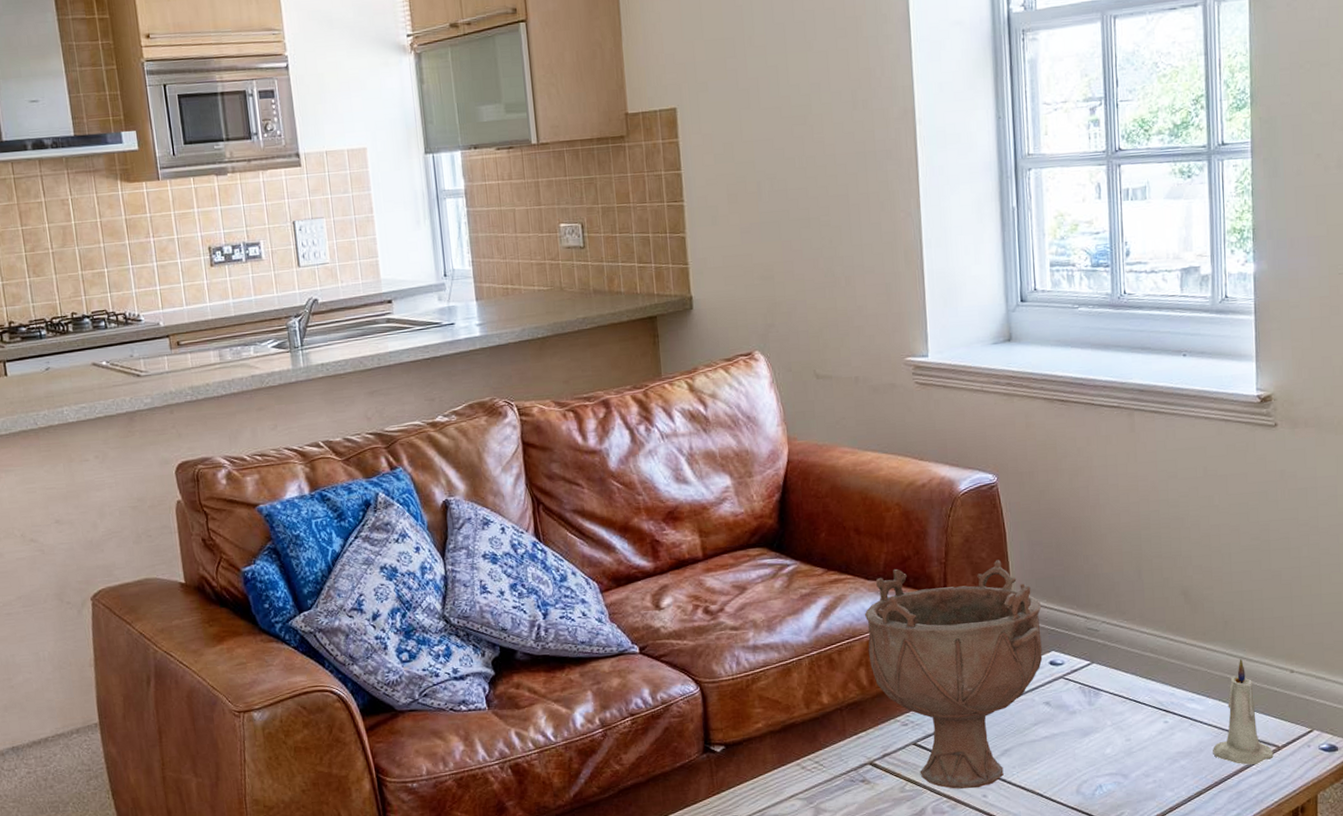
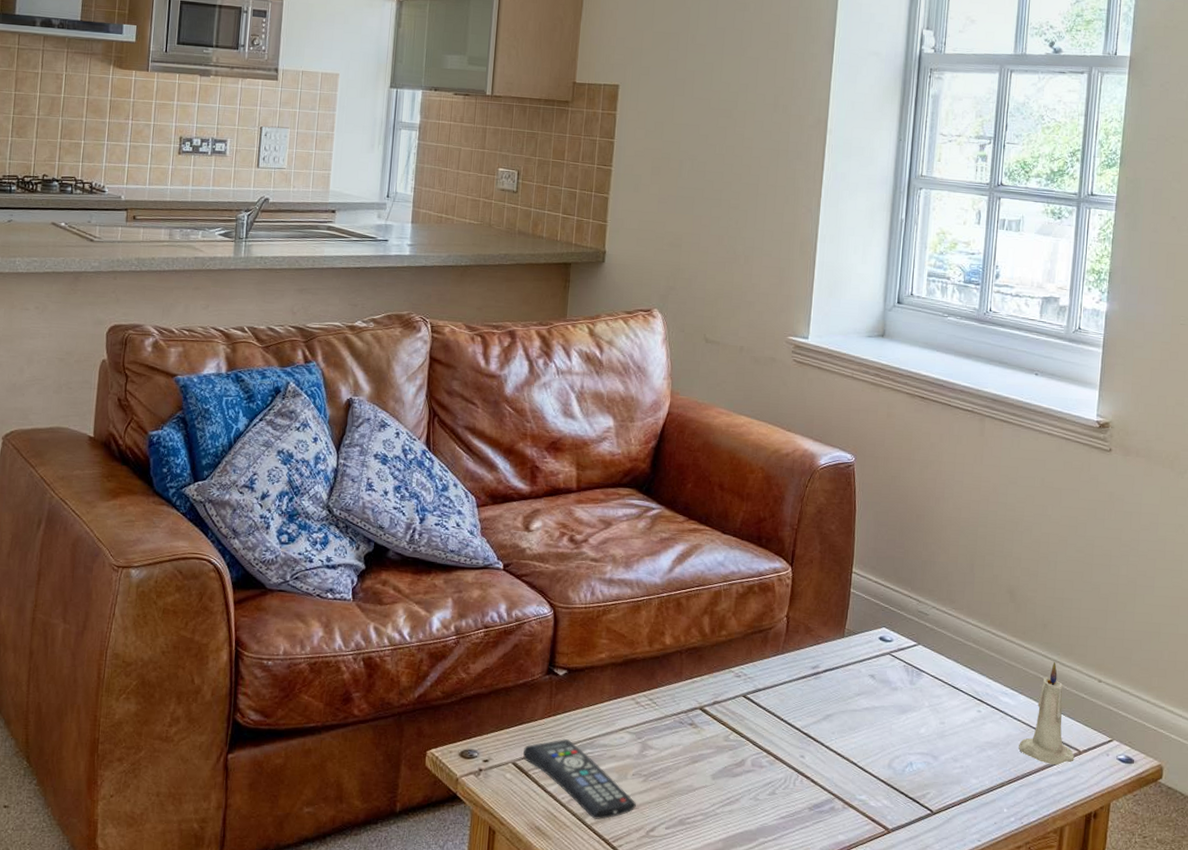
decorative bowl: present [864,560,1043,789] -> none [714,528,879,748]

